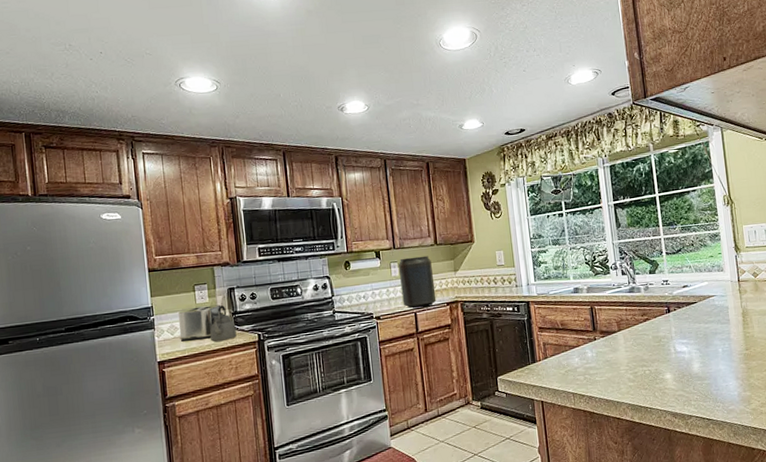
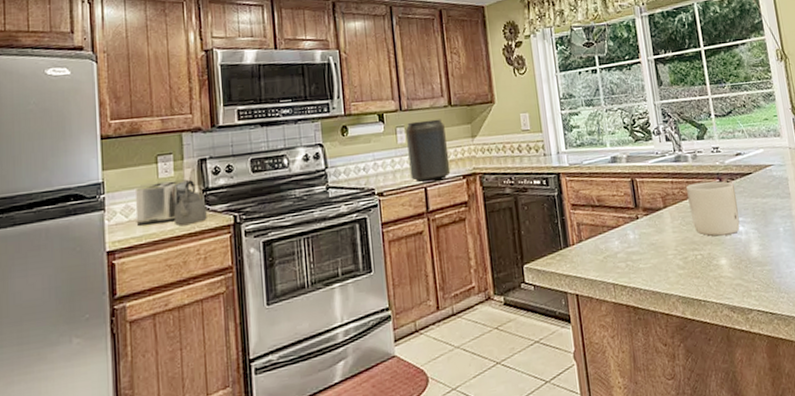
mug: none [638,309,684,355] -> present [685,181,740,236]

